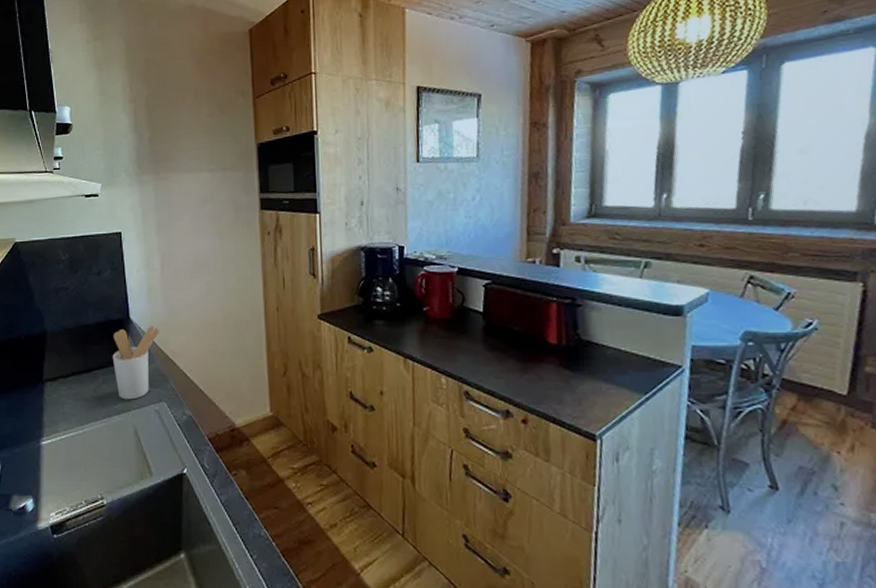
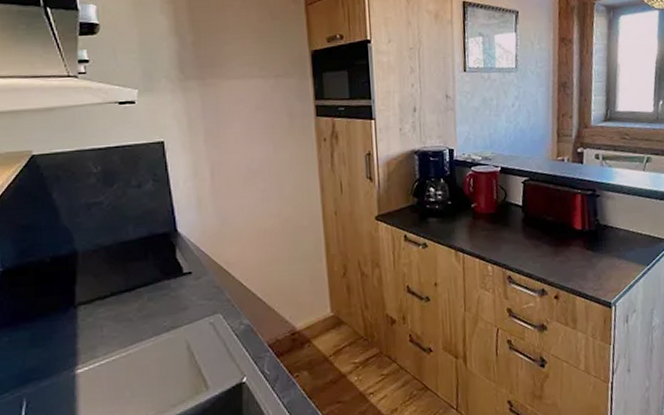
utensil holder: present [112,326,160,400] -> none [158,237,212,316]

